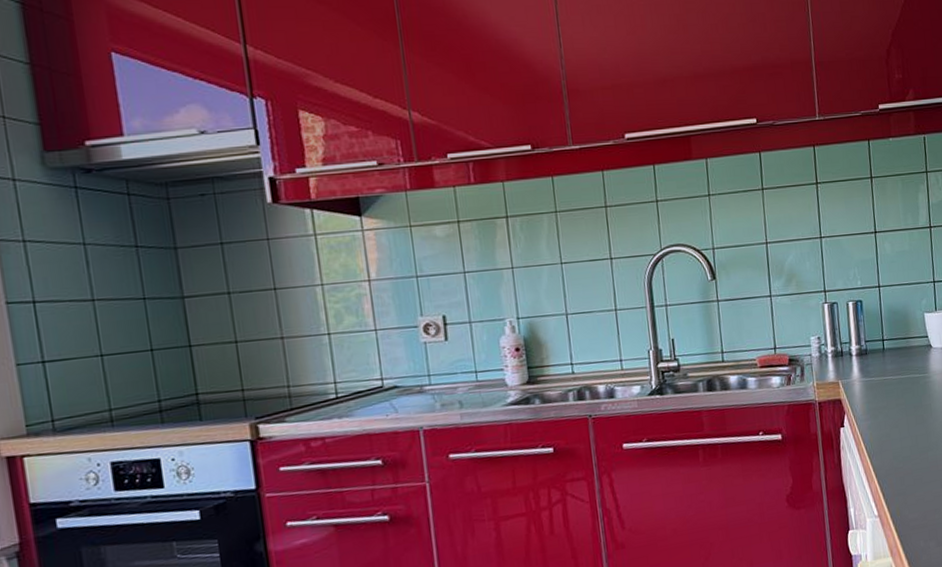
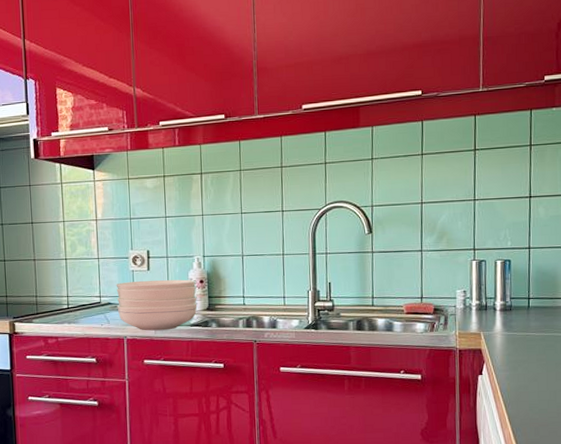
bowl: none [402,348,515,418] -> present [116,279,198,331]

